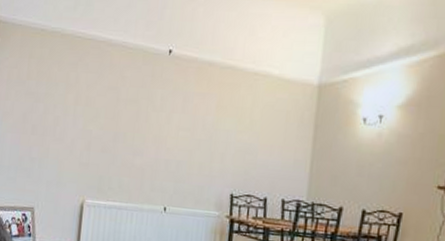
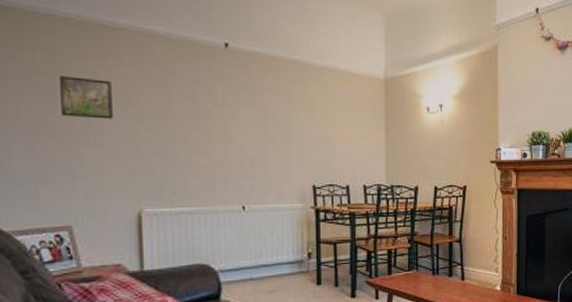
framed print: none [40,80,78,118] -> present [58,76,113,119]

